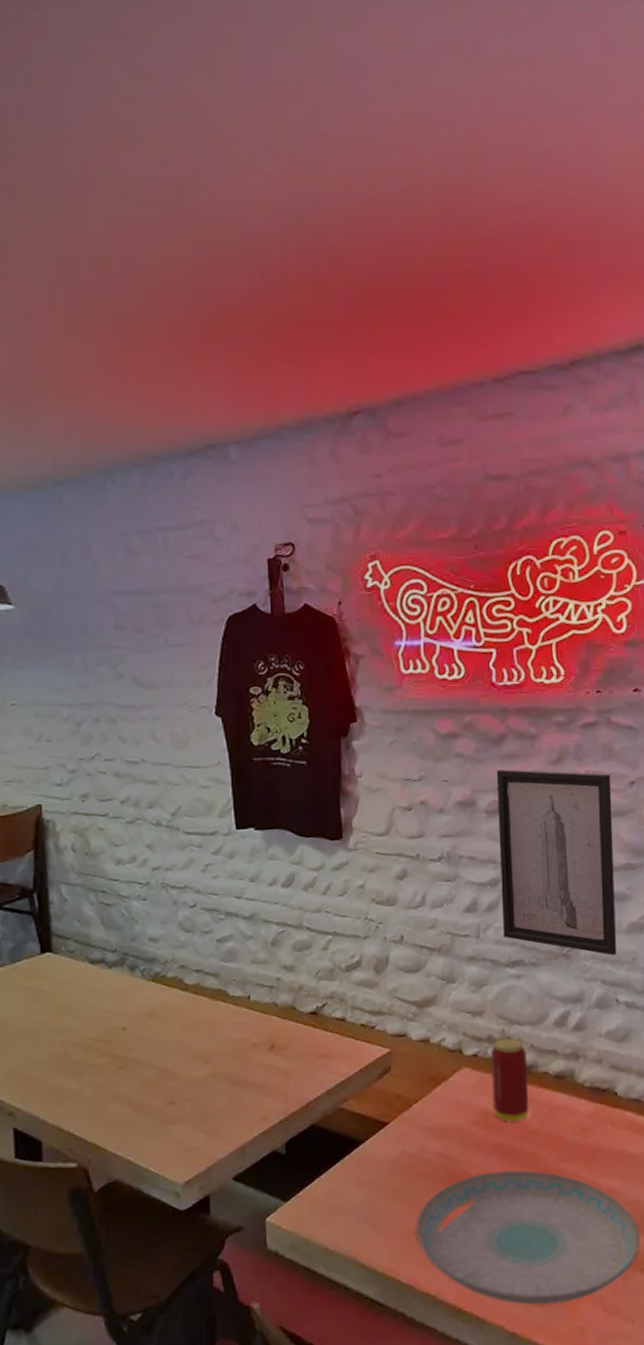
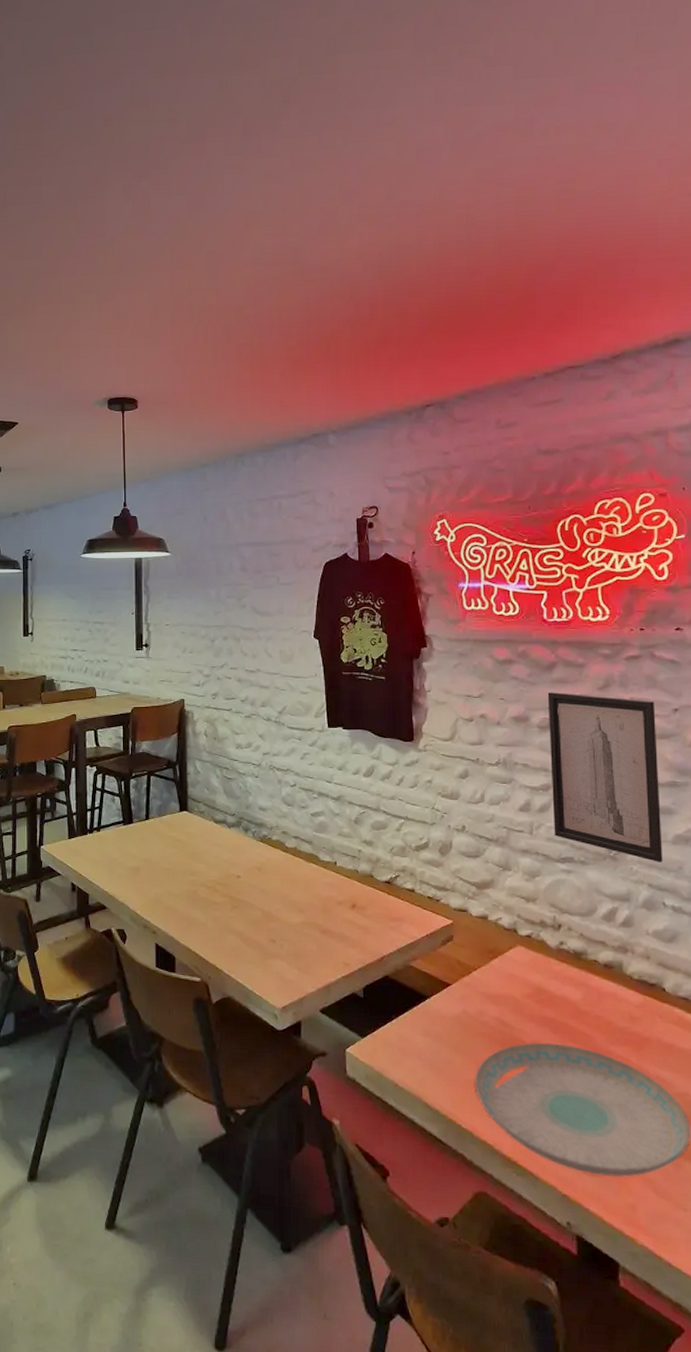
beverage can: present [491,1037,529,1122] -> none [544,924,580,1000]

